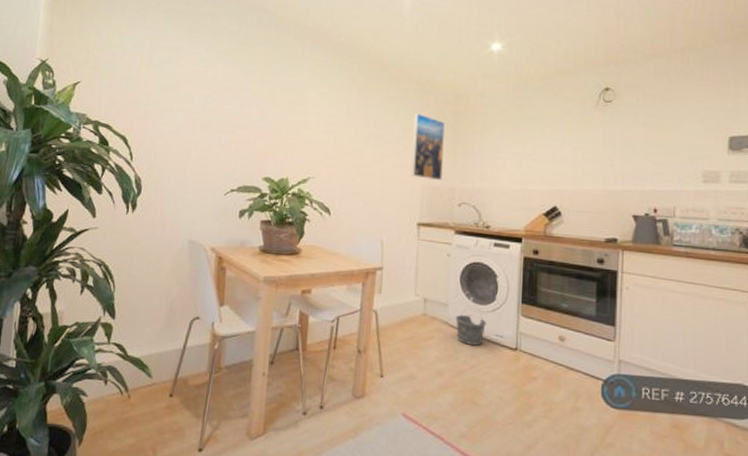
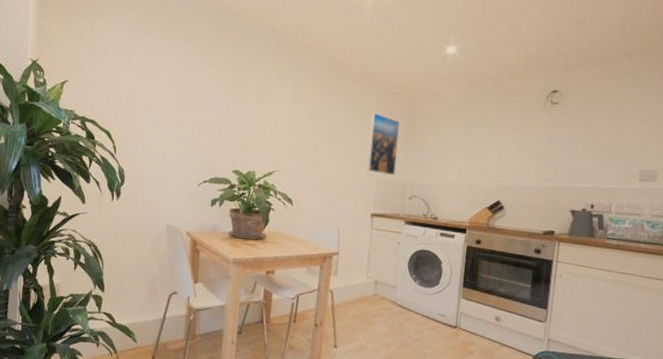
bucket: present [455,305,487,346] -> none [402,287,431,323]

